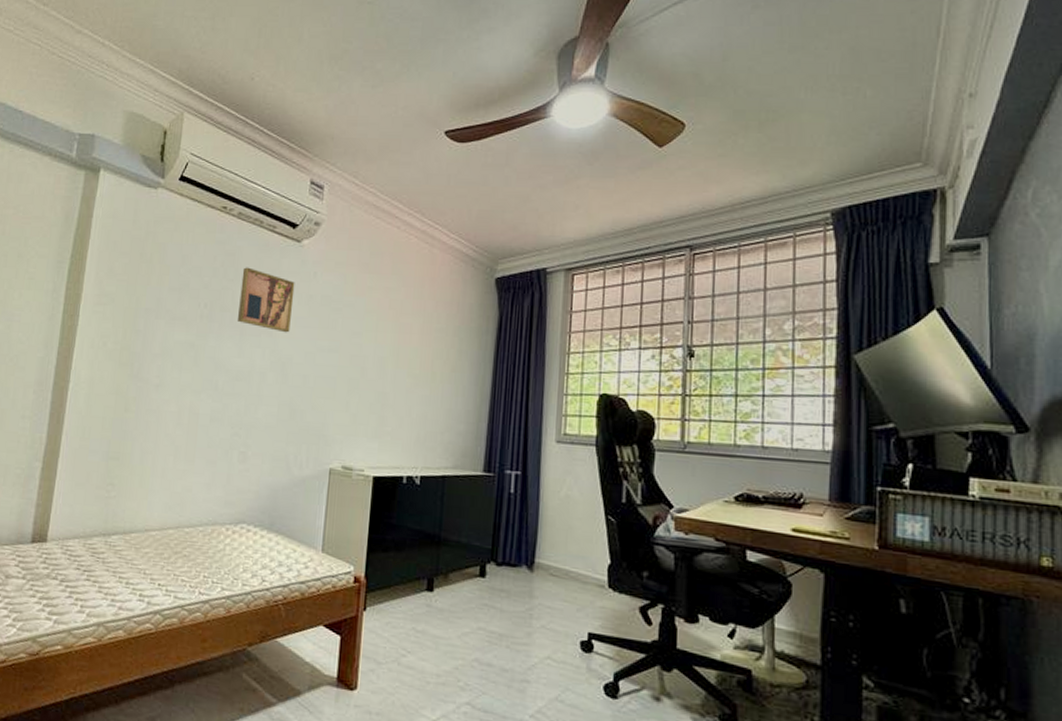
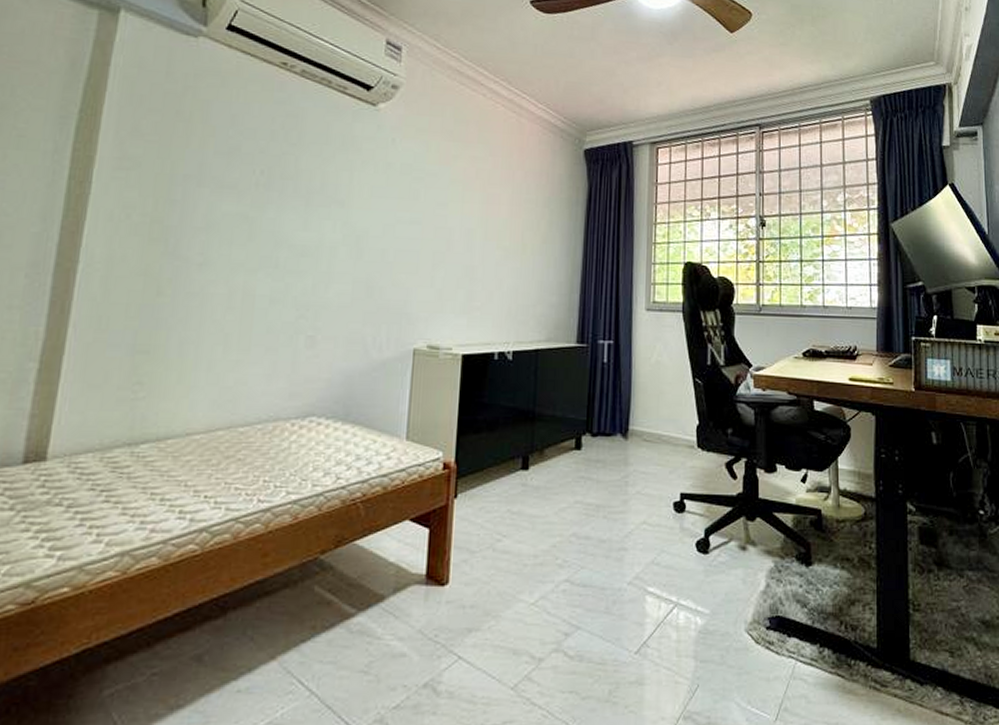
wall art: present [237,267,295,333] -> none [301,130,371,204]

